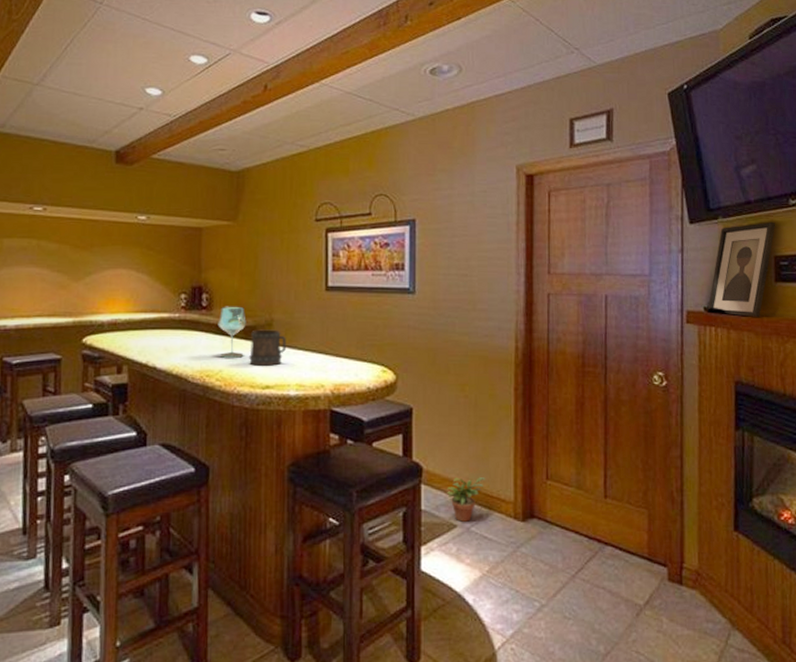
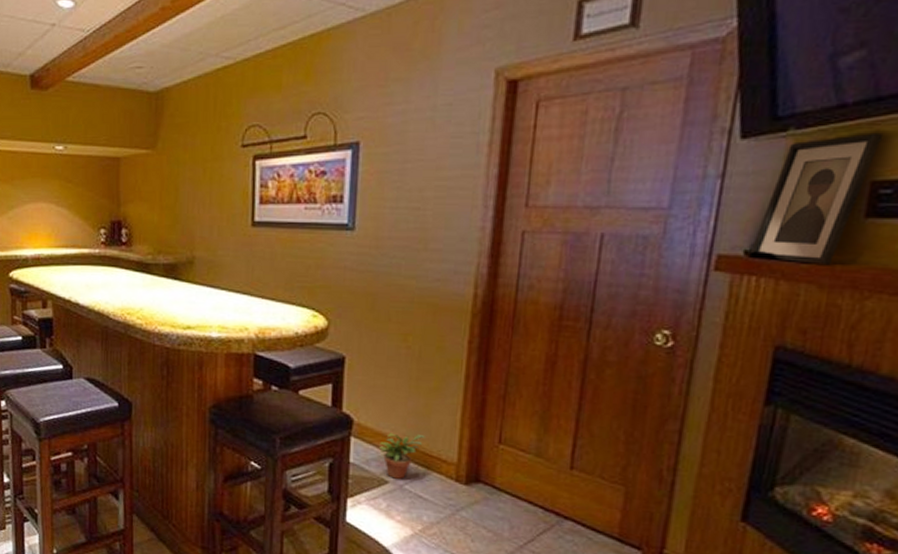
wine glass: present [218,306,247,358] -> none [138,242,167,296]
beer mug: present [249,329,286,366] -> none [170,267,208,306]

